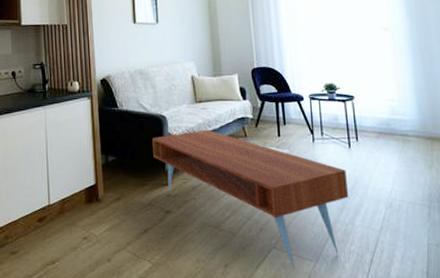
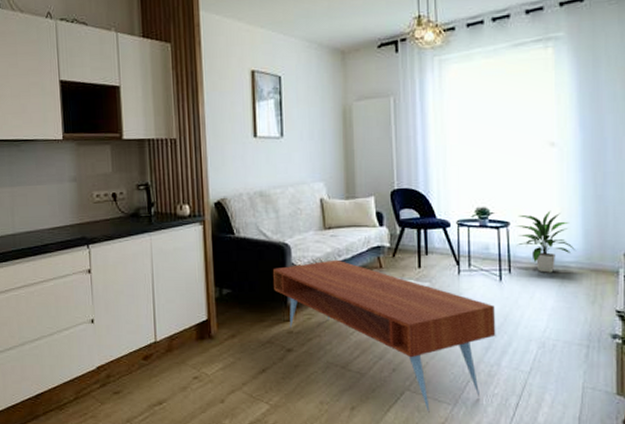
indoor plant: none [359,86,411,141] -> present [515,210,575,273]

